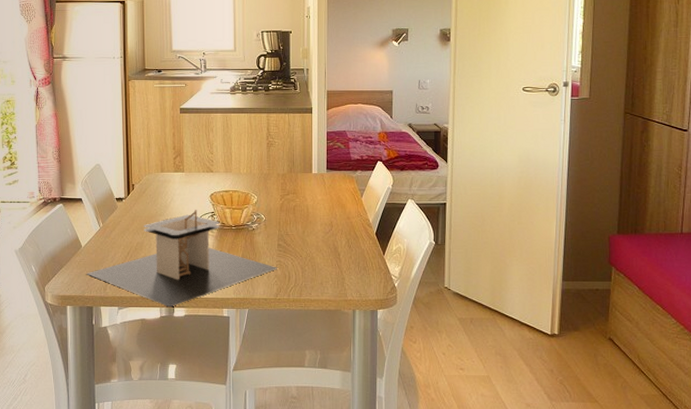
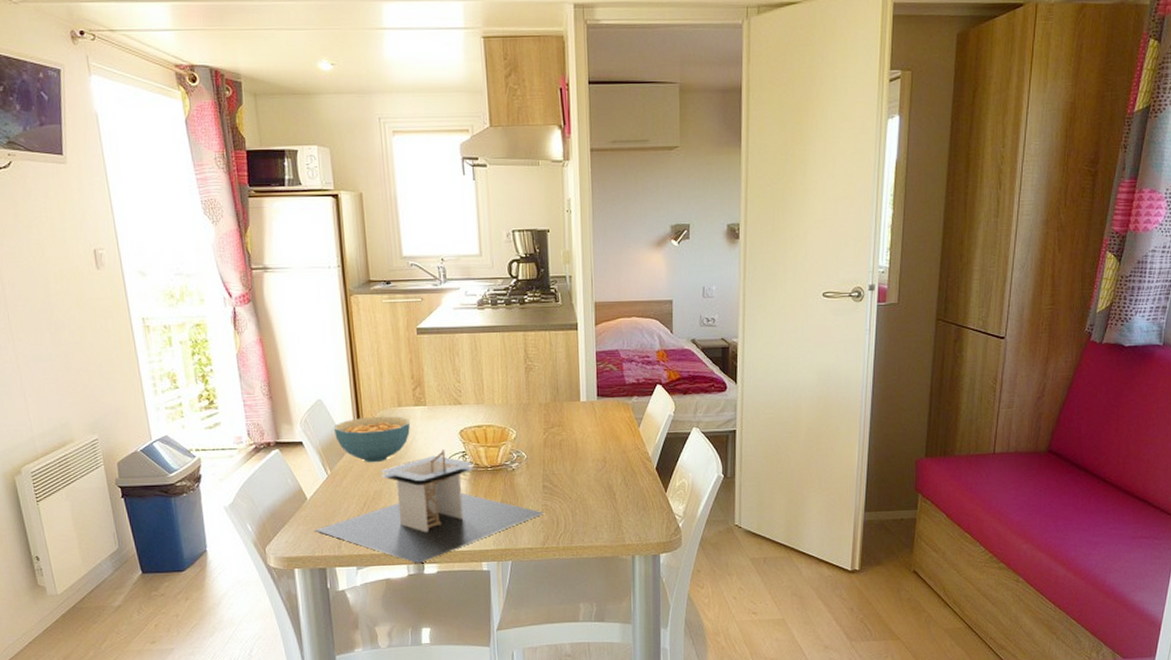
cereal bowl: none [107,179,170,219] -> present [333,416,411,463]

